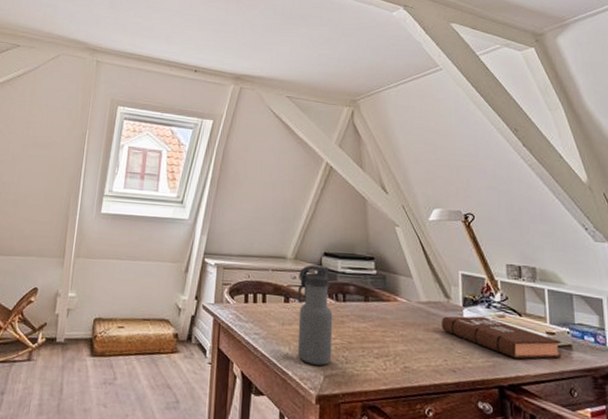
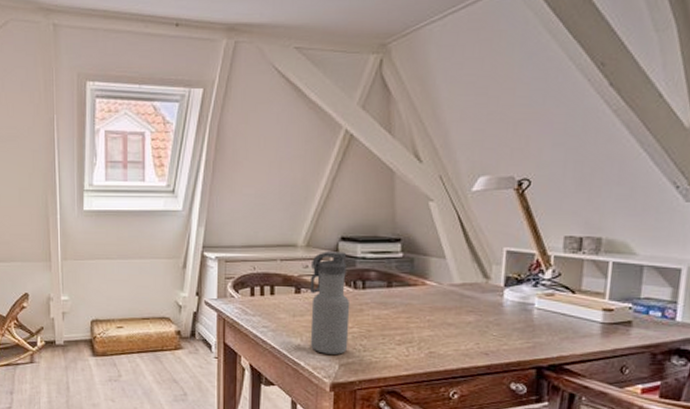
book: present [441,316,562,360] -> none [476,296,619,339]

